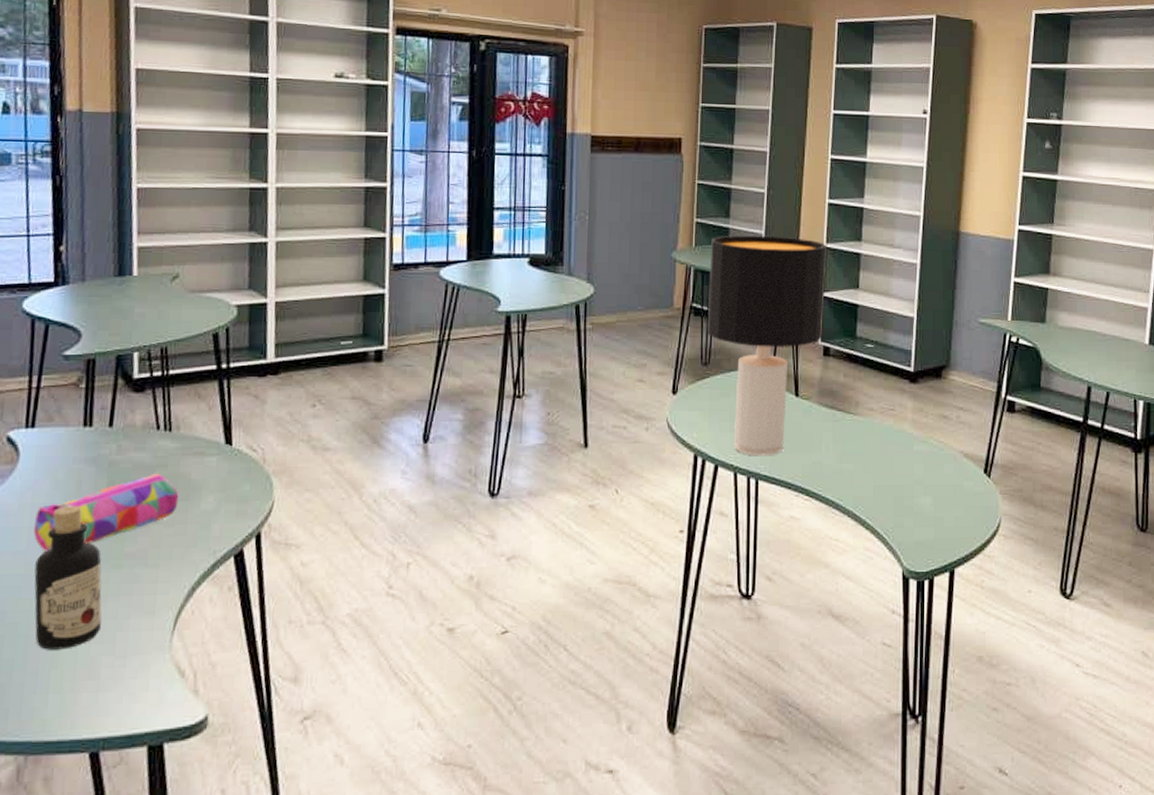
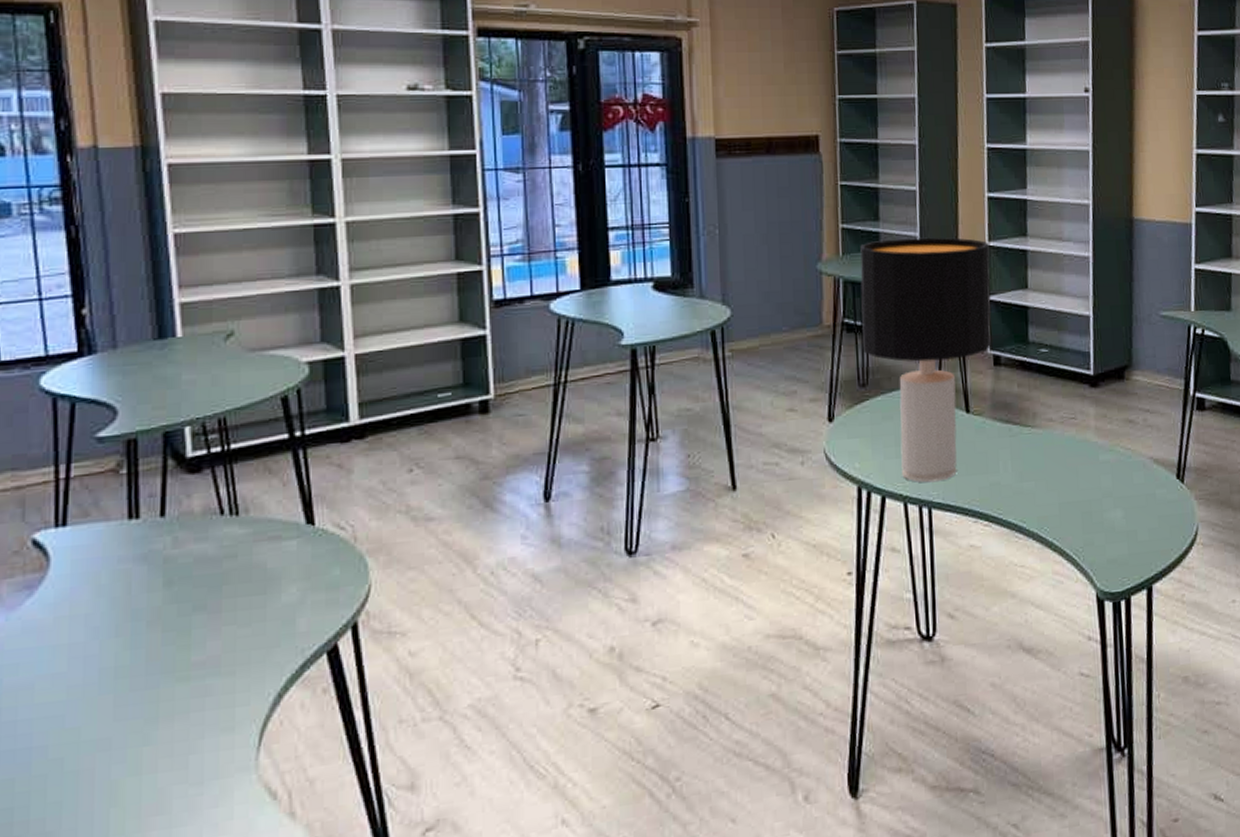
pencil case: present [34,473,179,551] -> none [75,565,254,670]
bottle: present [34,505,102,650] -> none [80,612,169,787]

